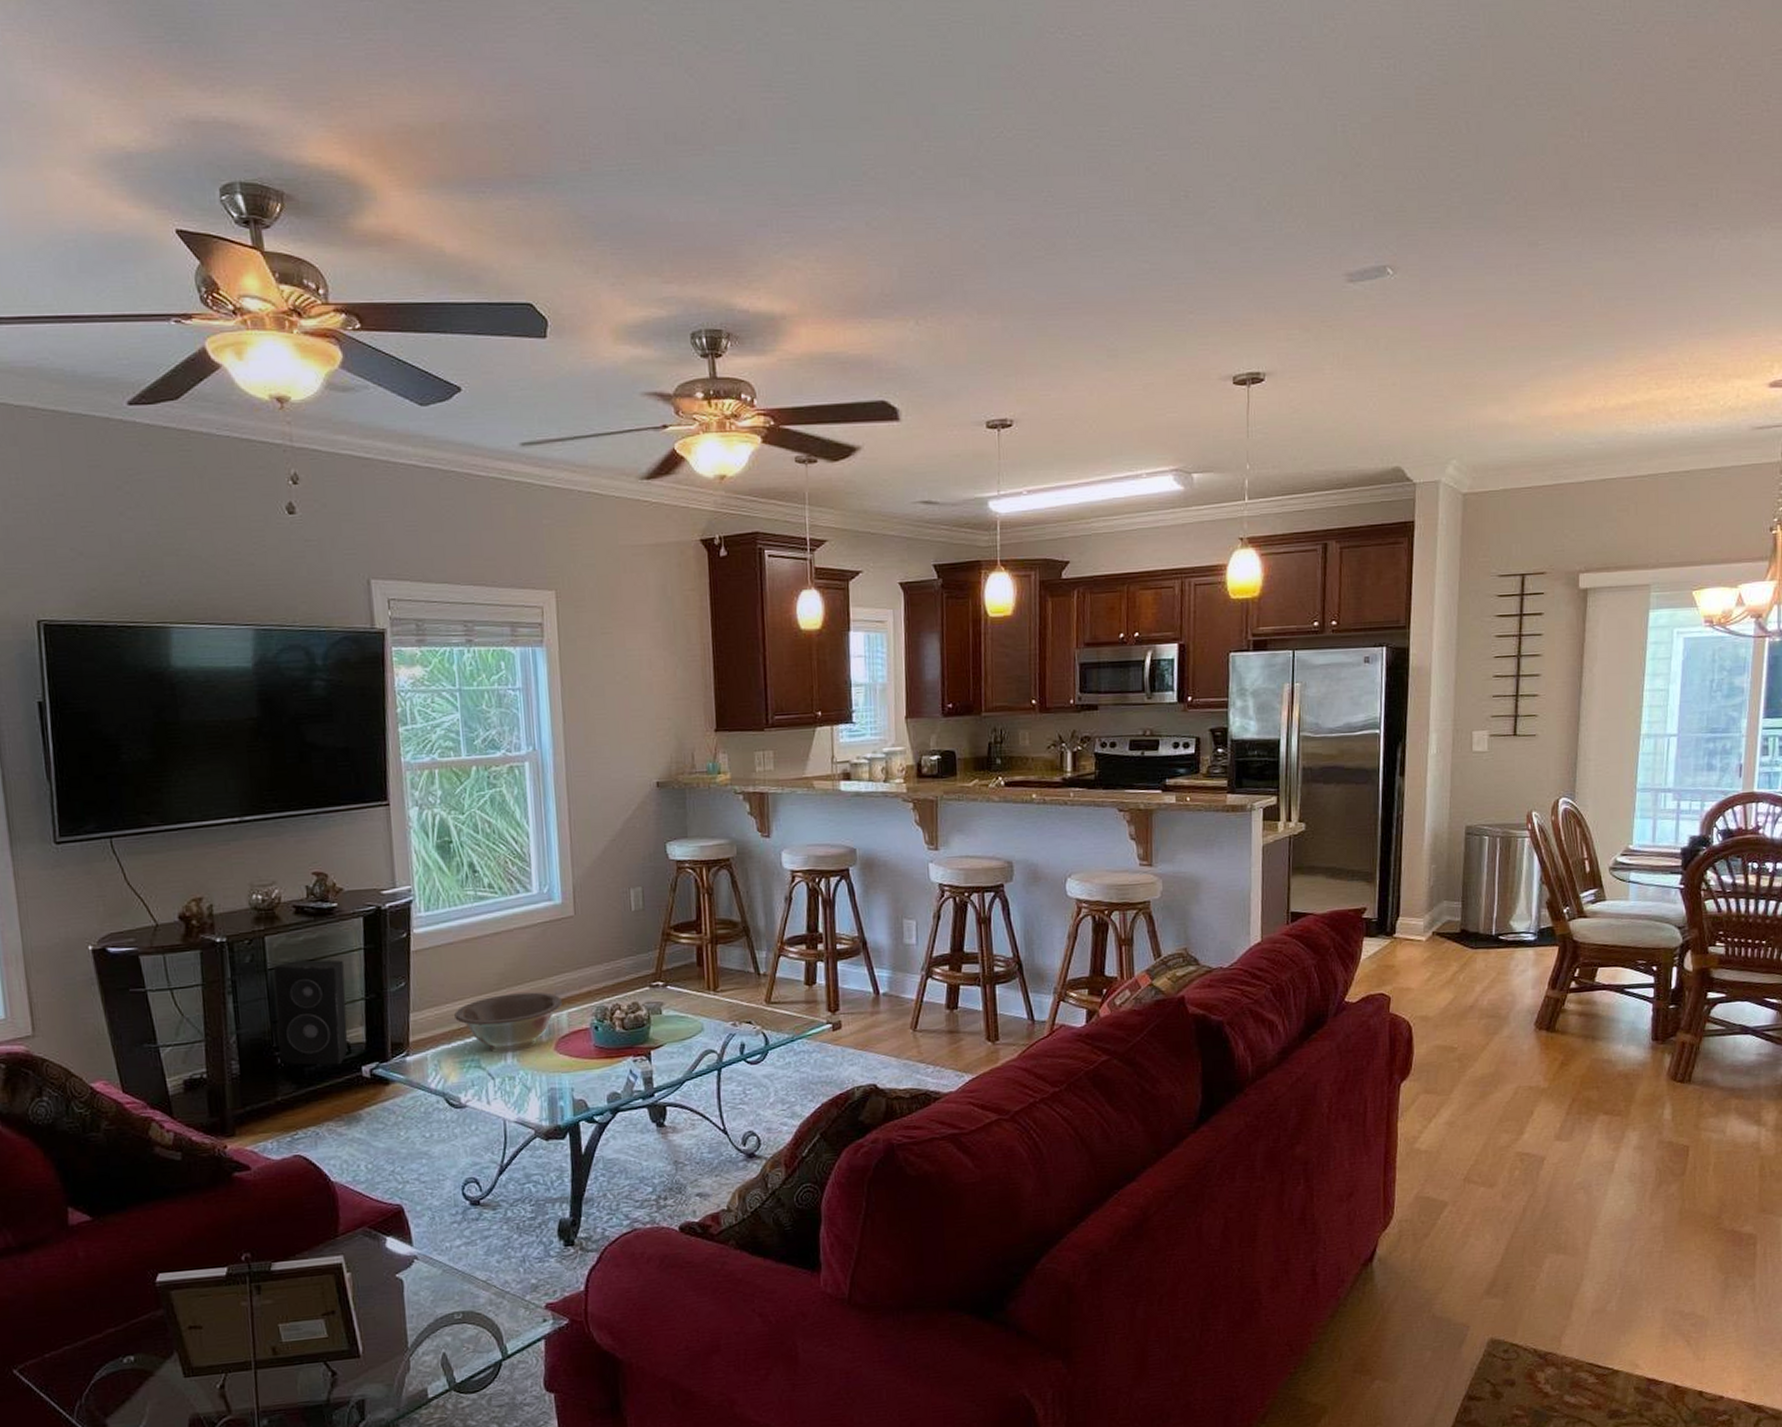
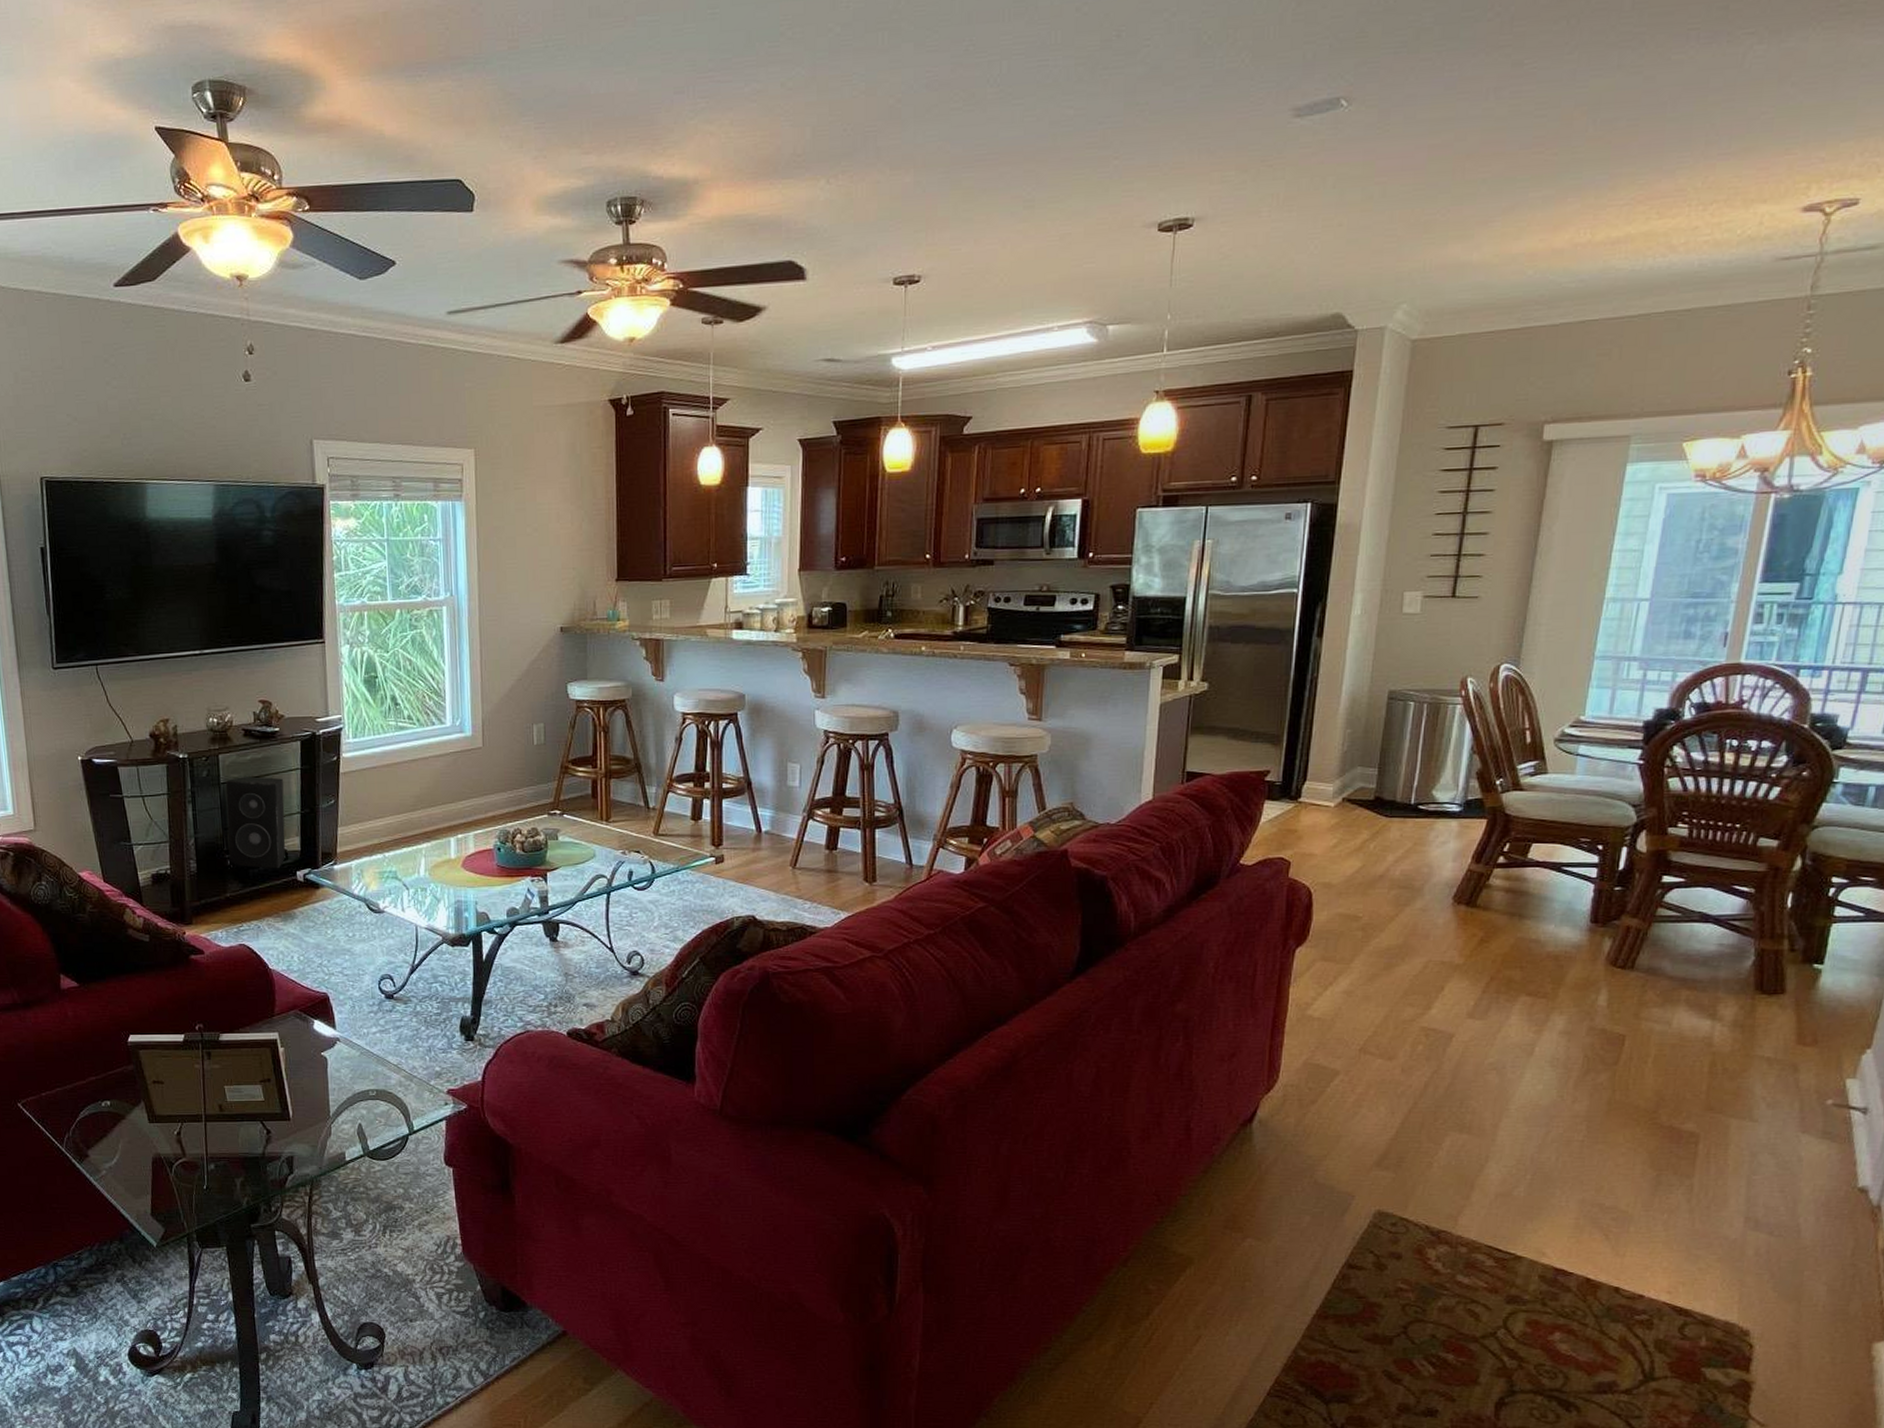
decorative bowl: present [454,992,563,1053] -> none [376,814,470,867]

